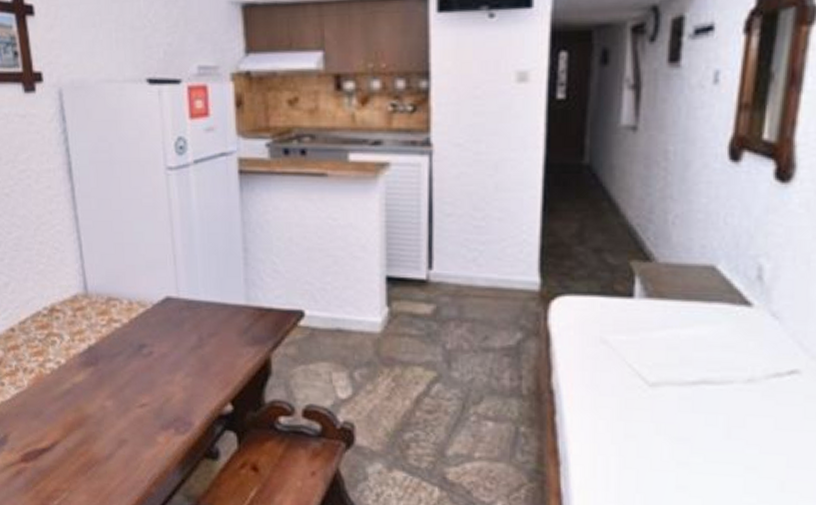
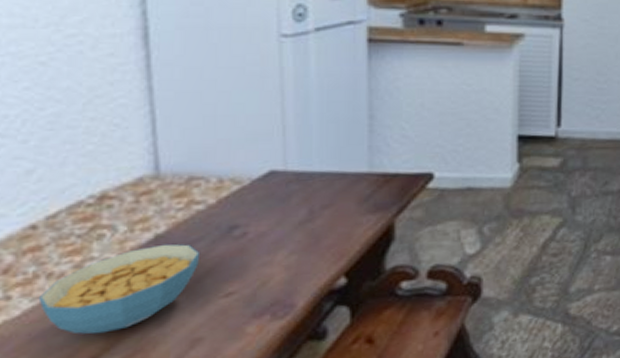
cereal bowl: none [20,354,121,423] -> present [38,243,201,335]

